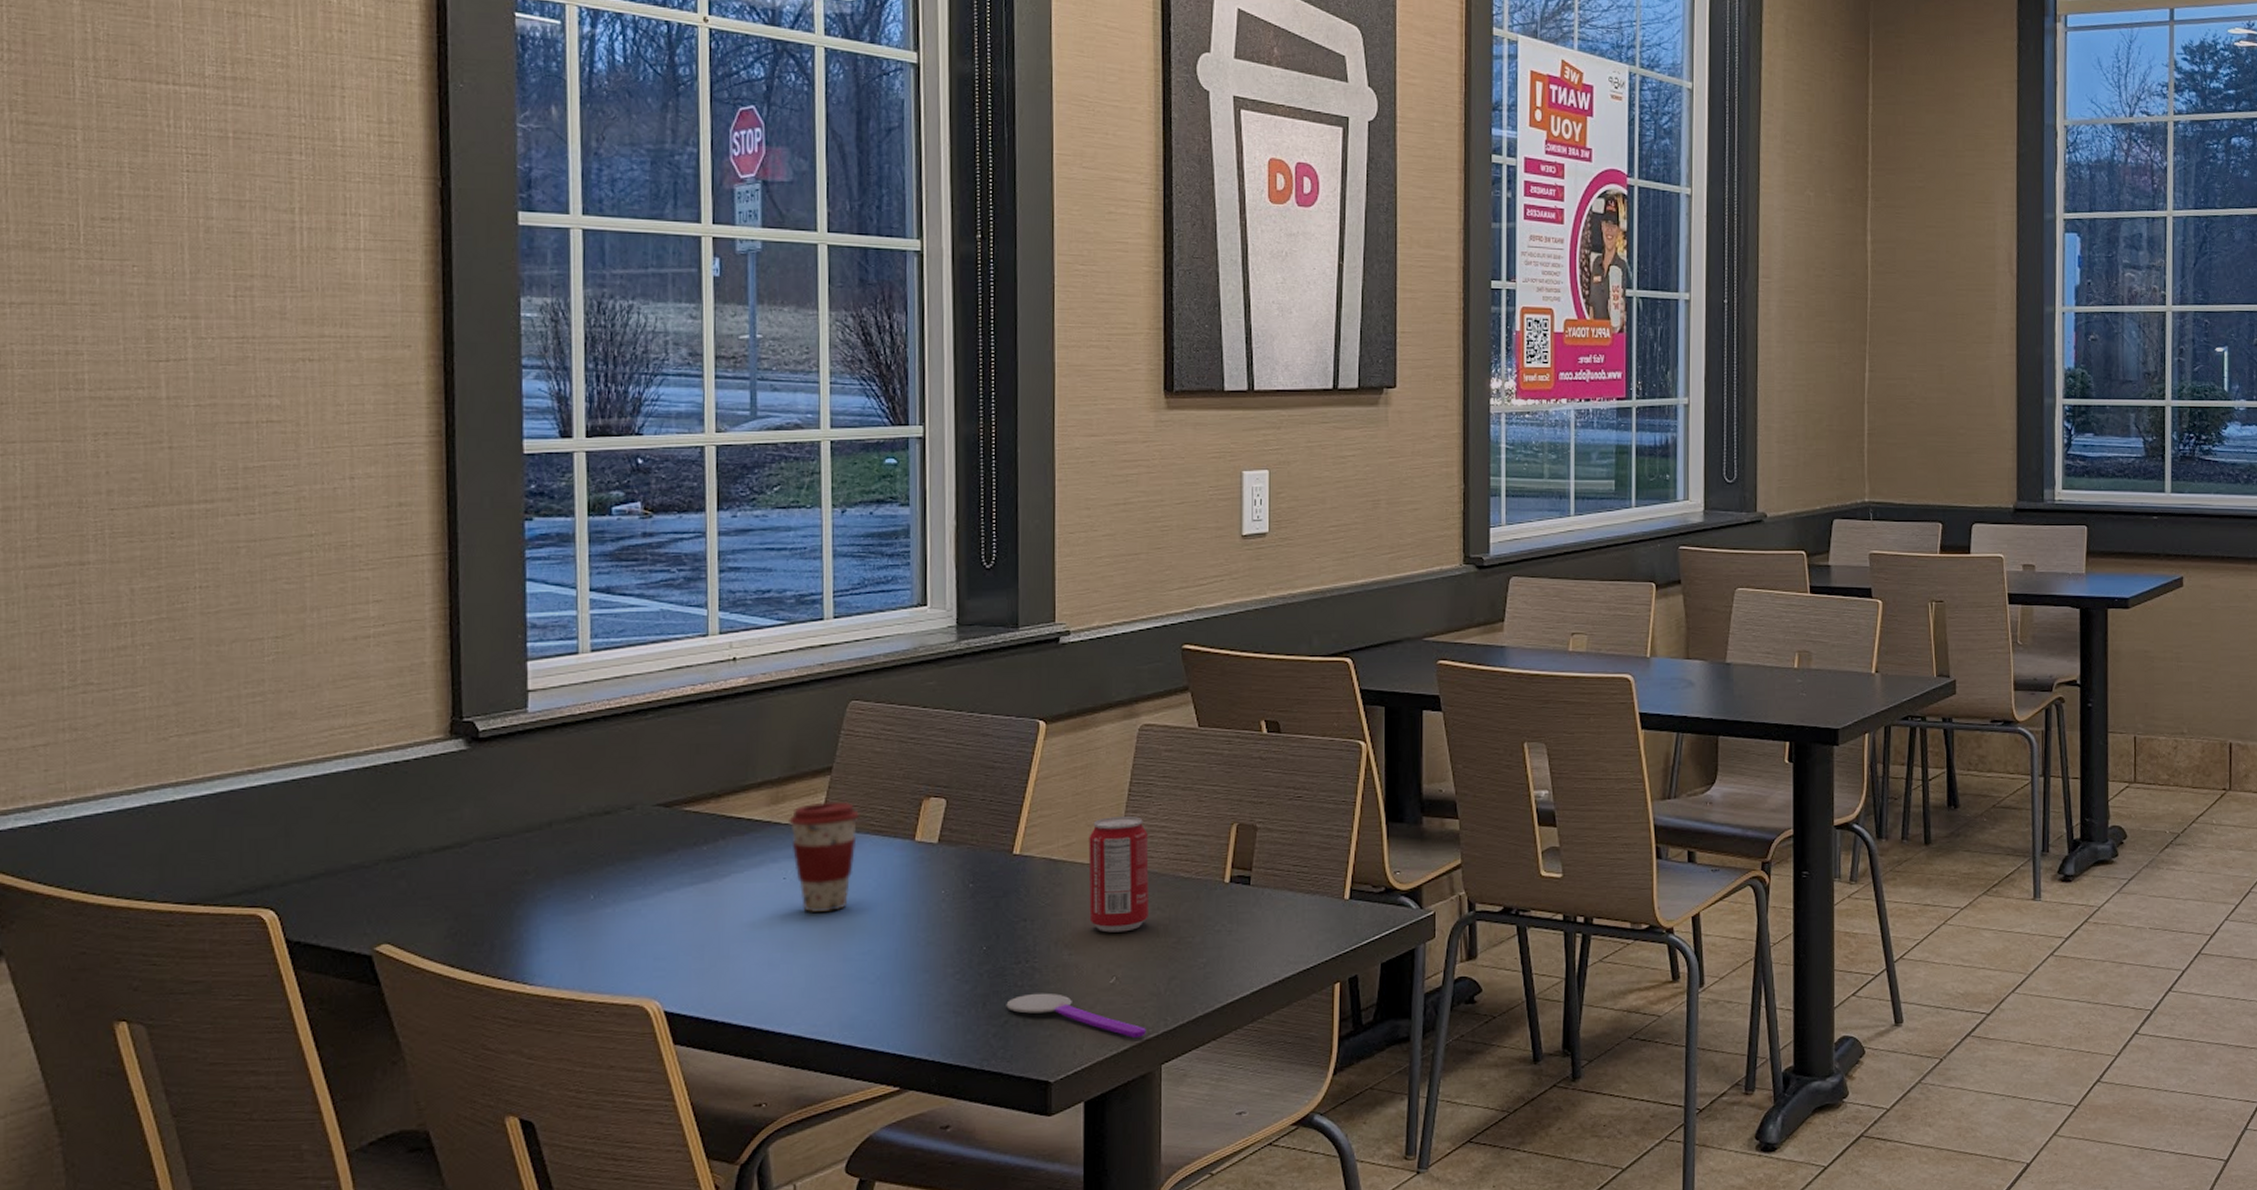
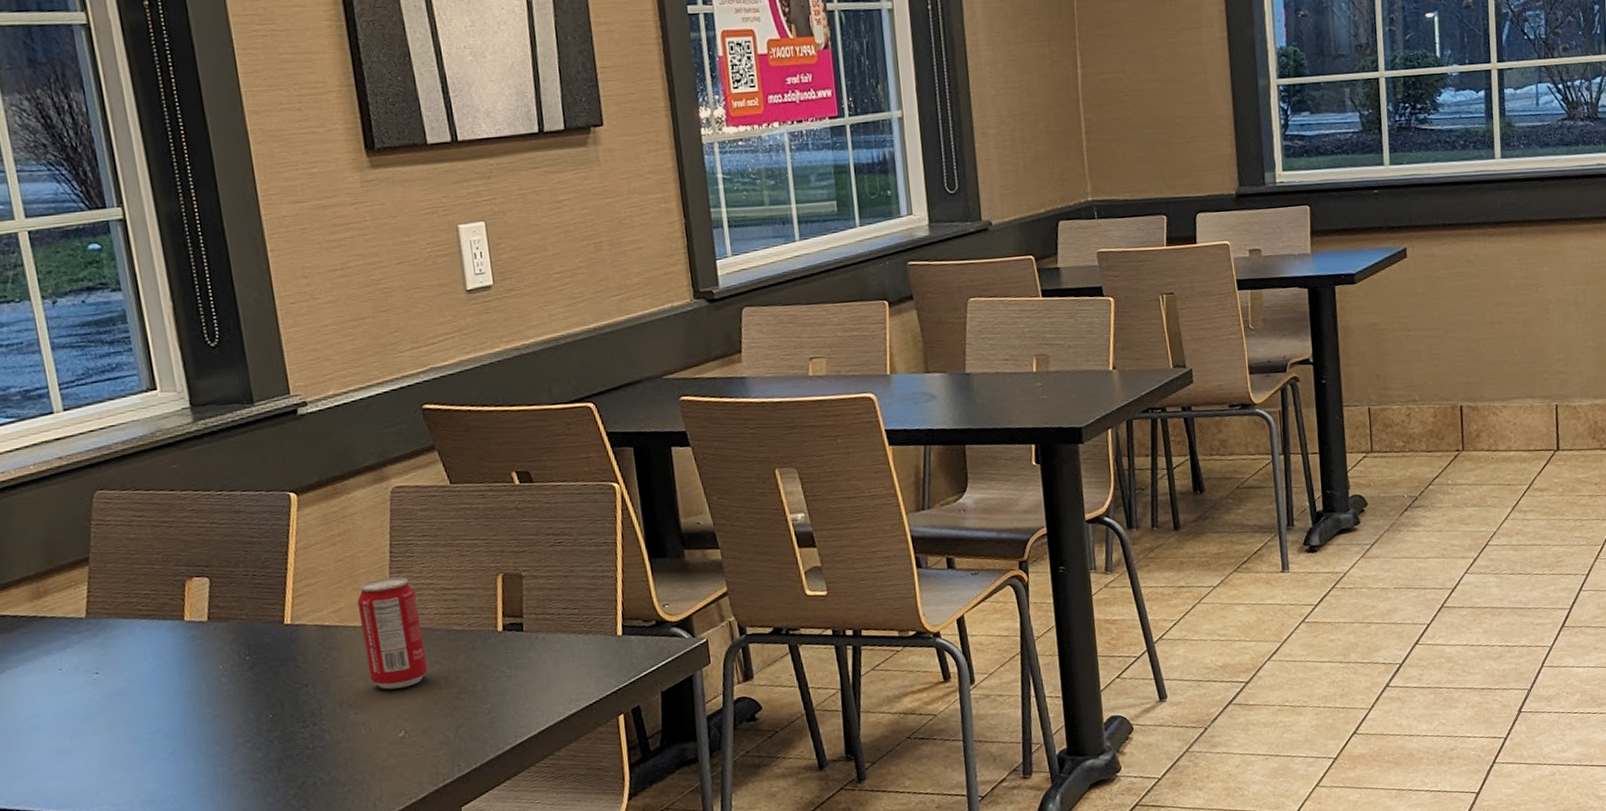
coffee cup: present [787,801,859,912] -> none [53,589,129,699]
spoon: present [1006,992,1146,1039] -> none [300,751,442,786]

